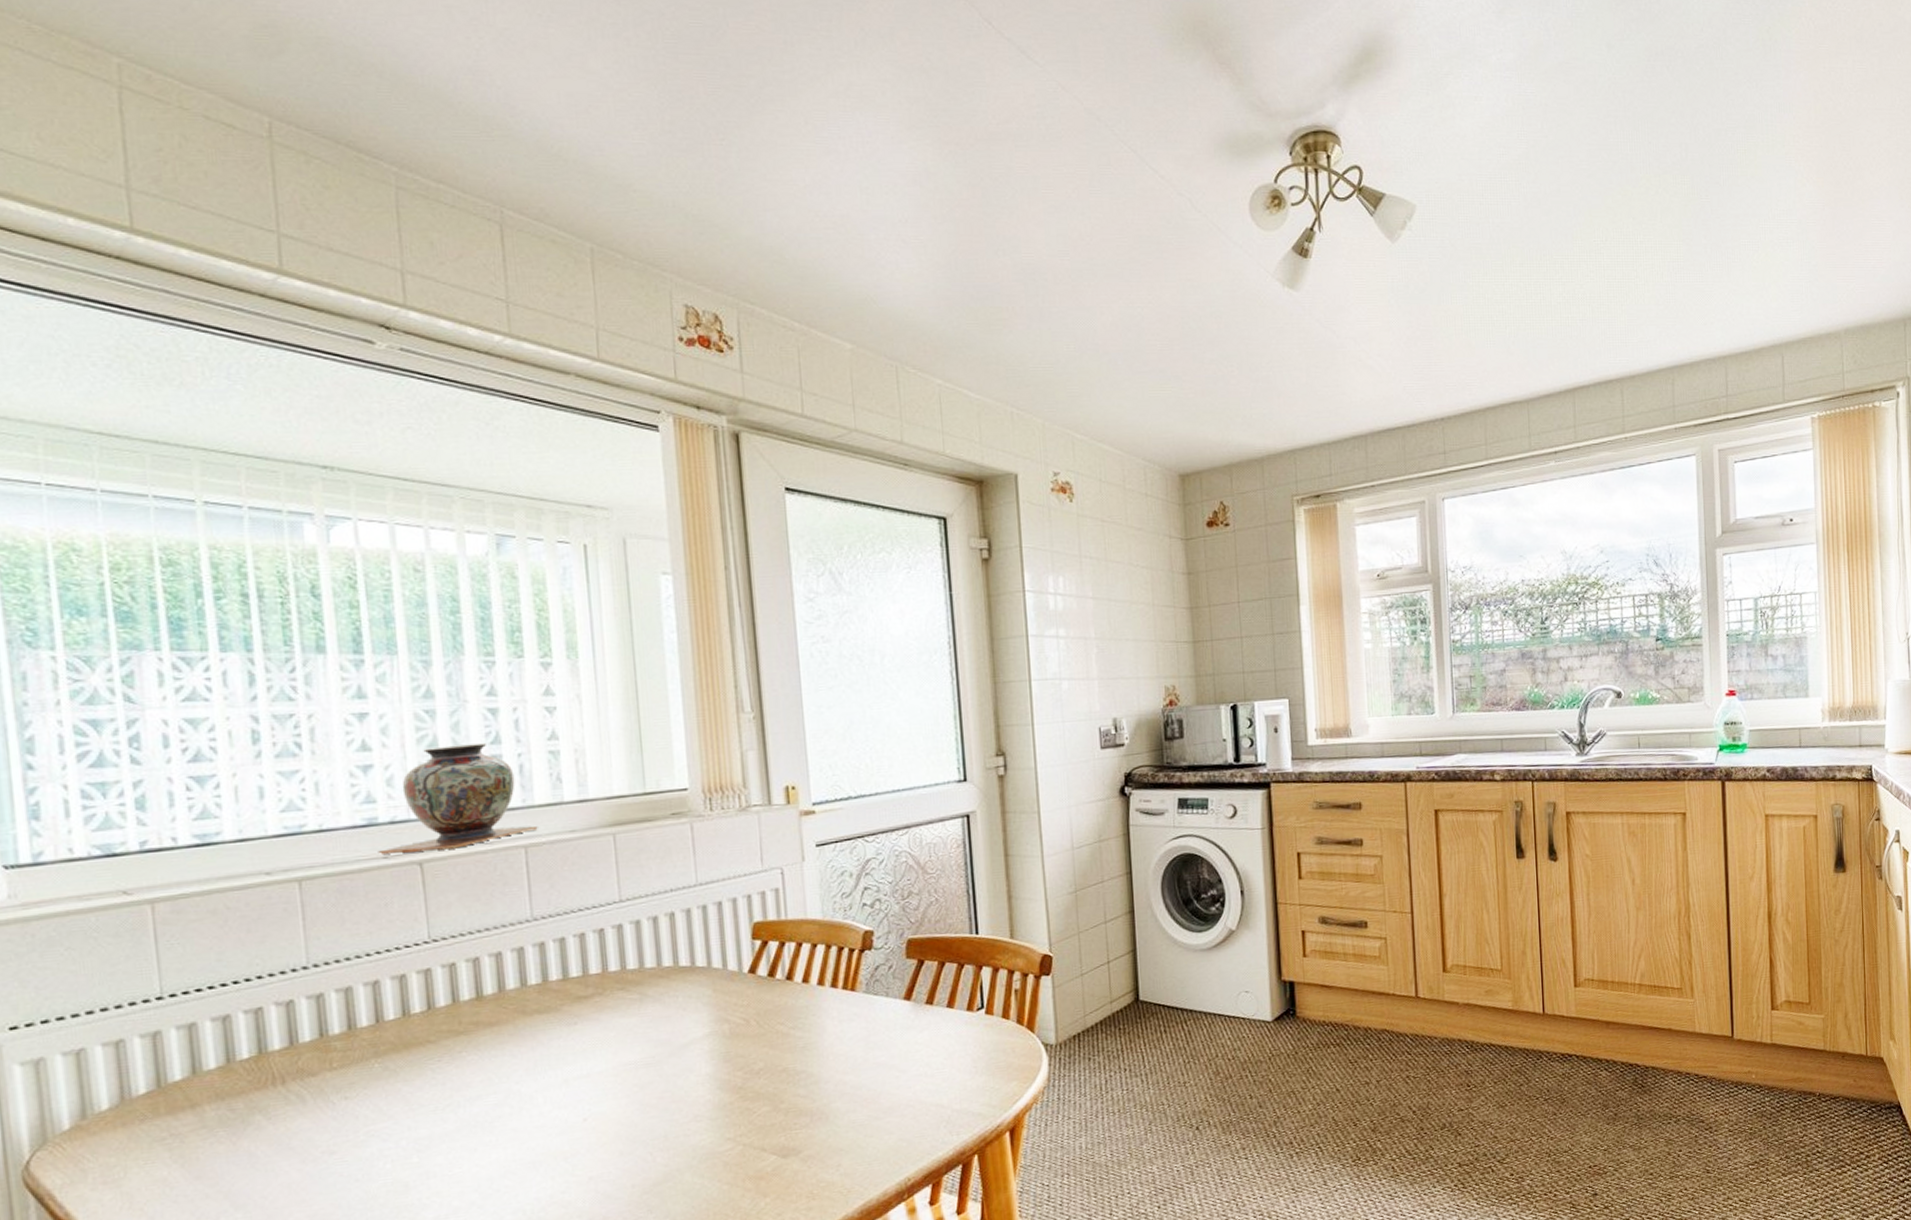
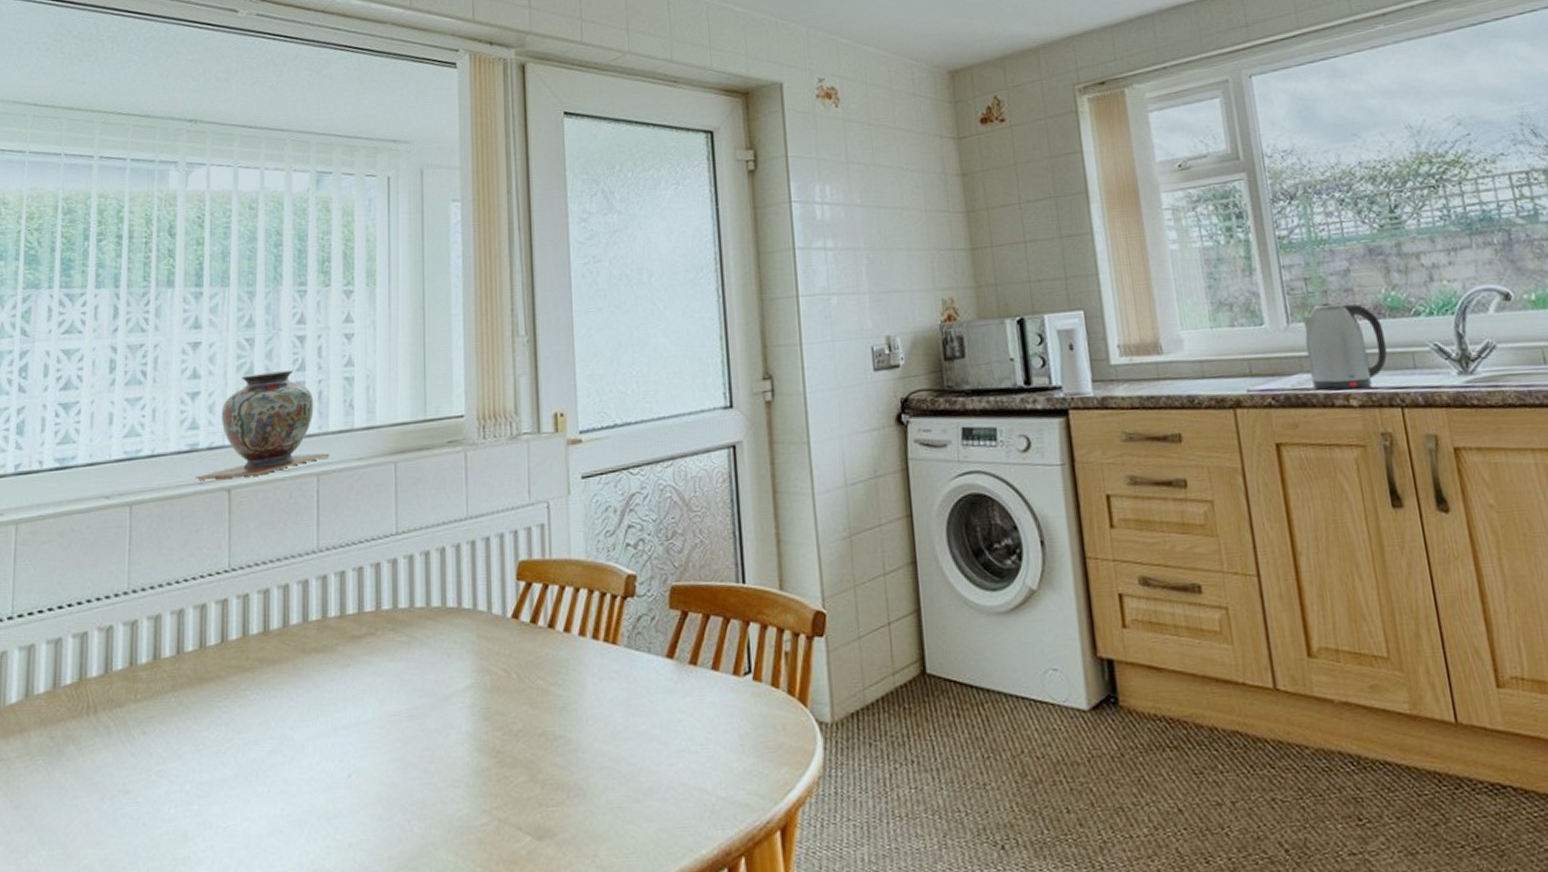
kettle: none [1464,696,1527,768] -> present [1300,302,1388,390]

